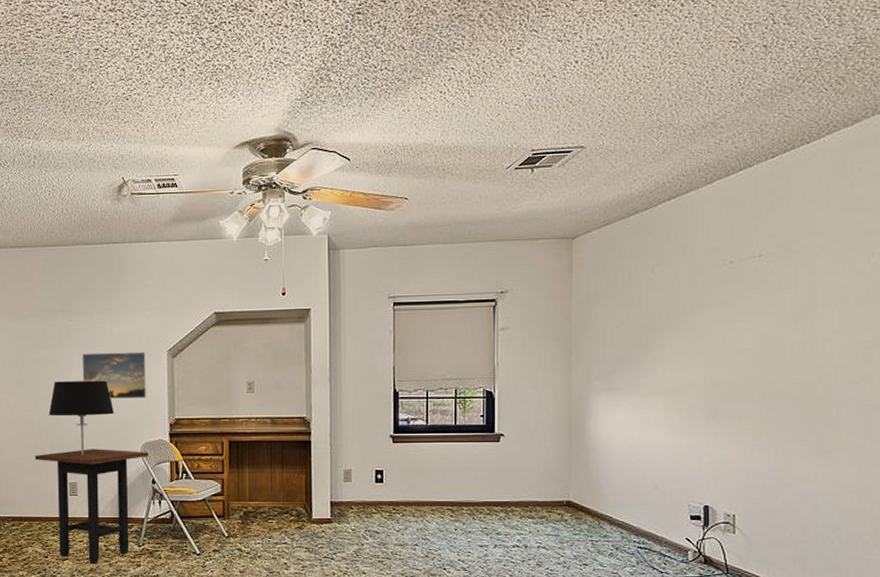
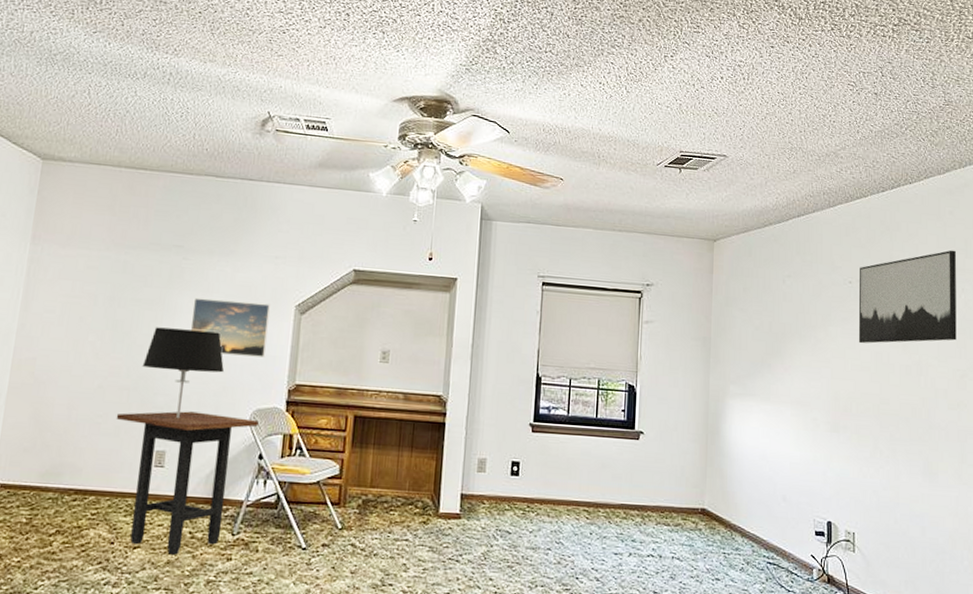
wall art: none [740,211,865,326] -> present [858,250,957,344]

